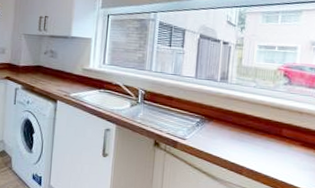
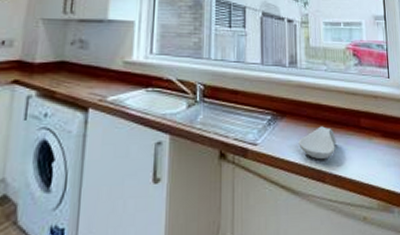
spoon rest: none [222,131,257,158] -> present [298,126,336,160]

